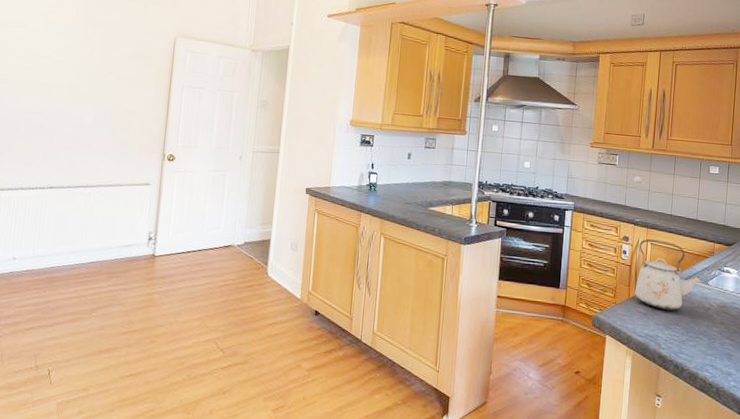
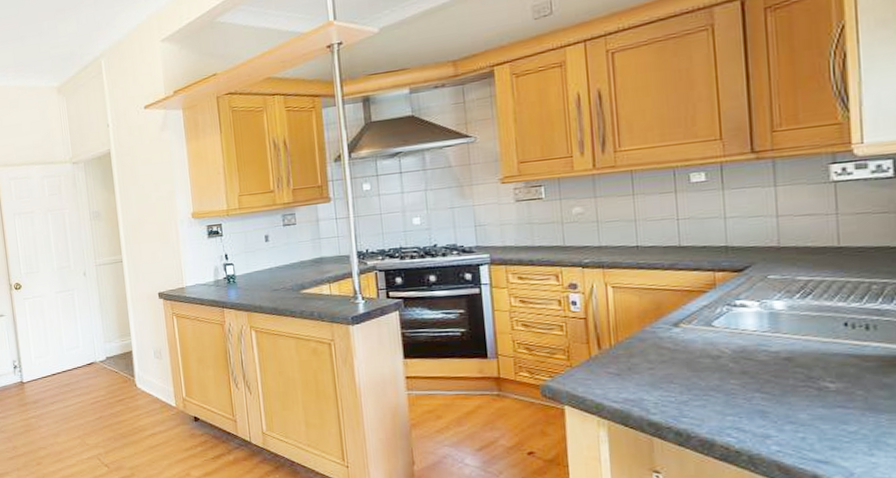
kettle: present [634,239,704,311] -> none [594,280,705,367]

